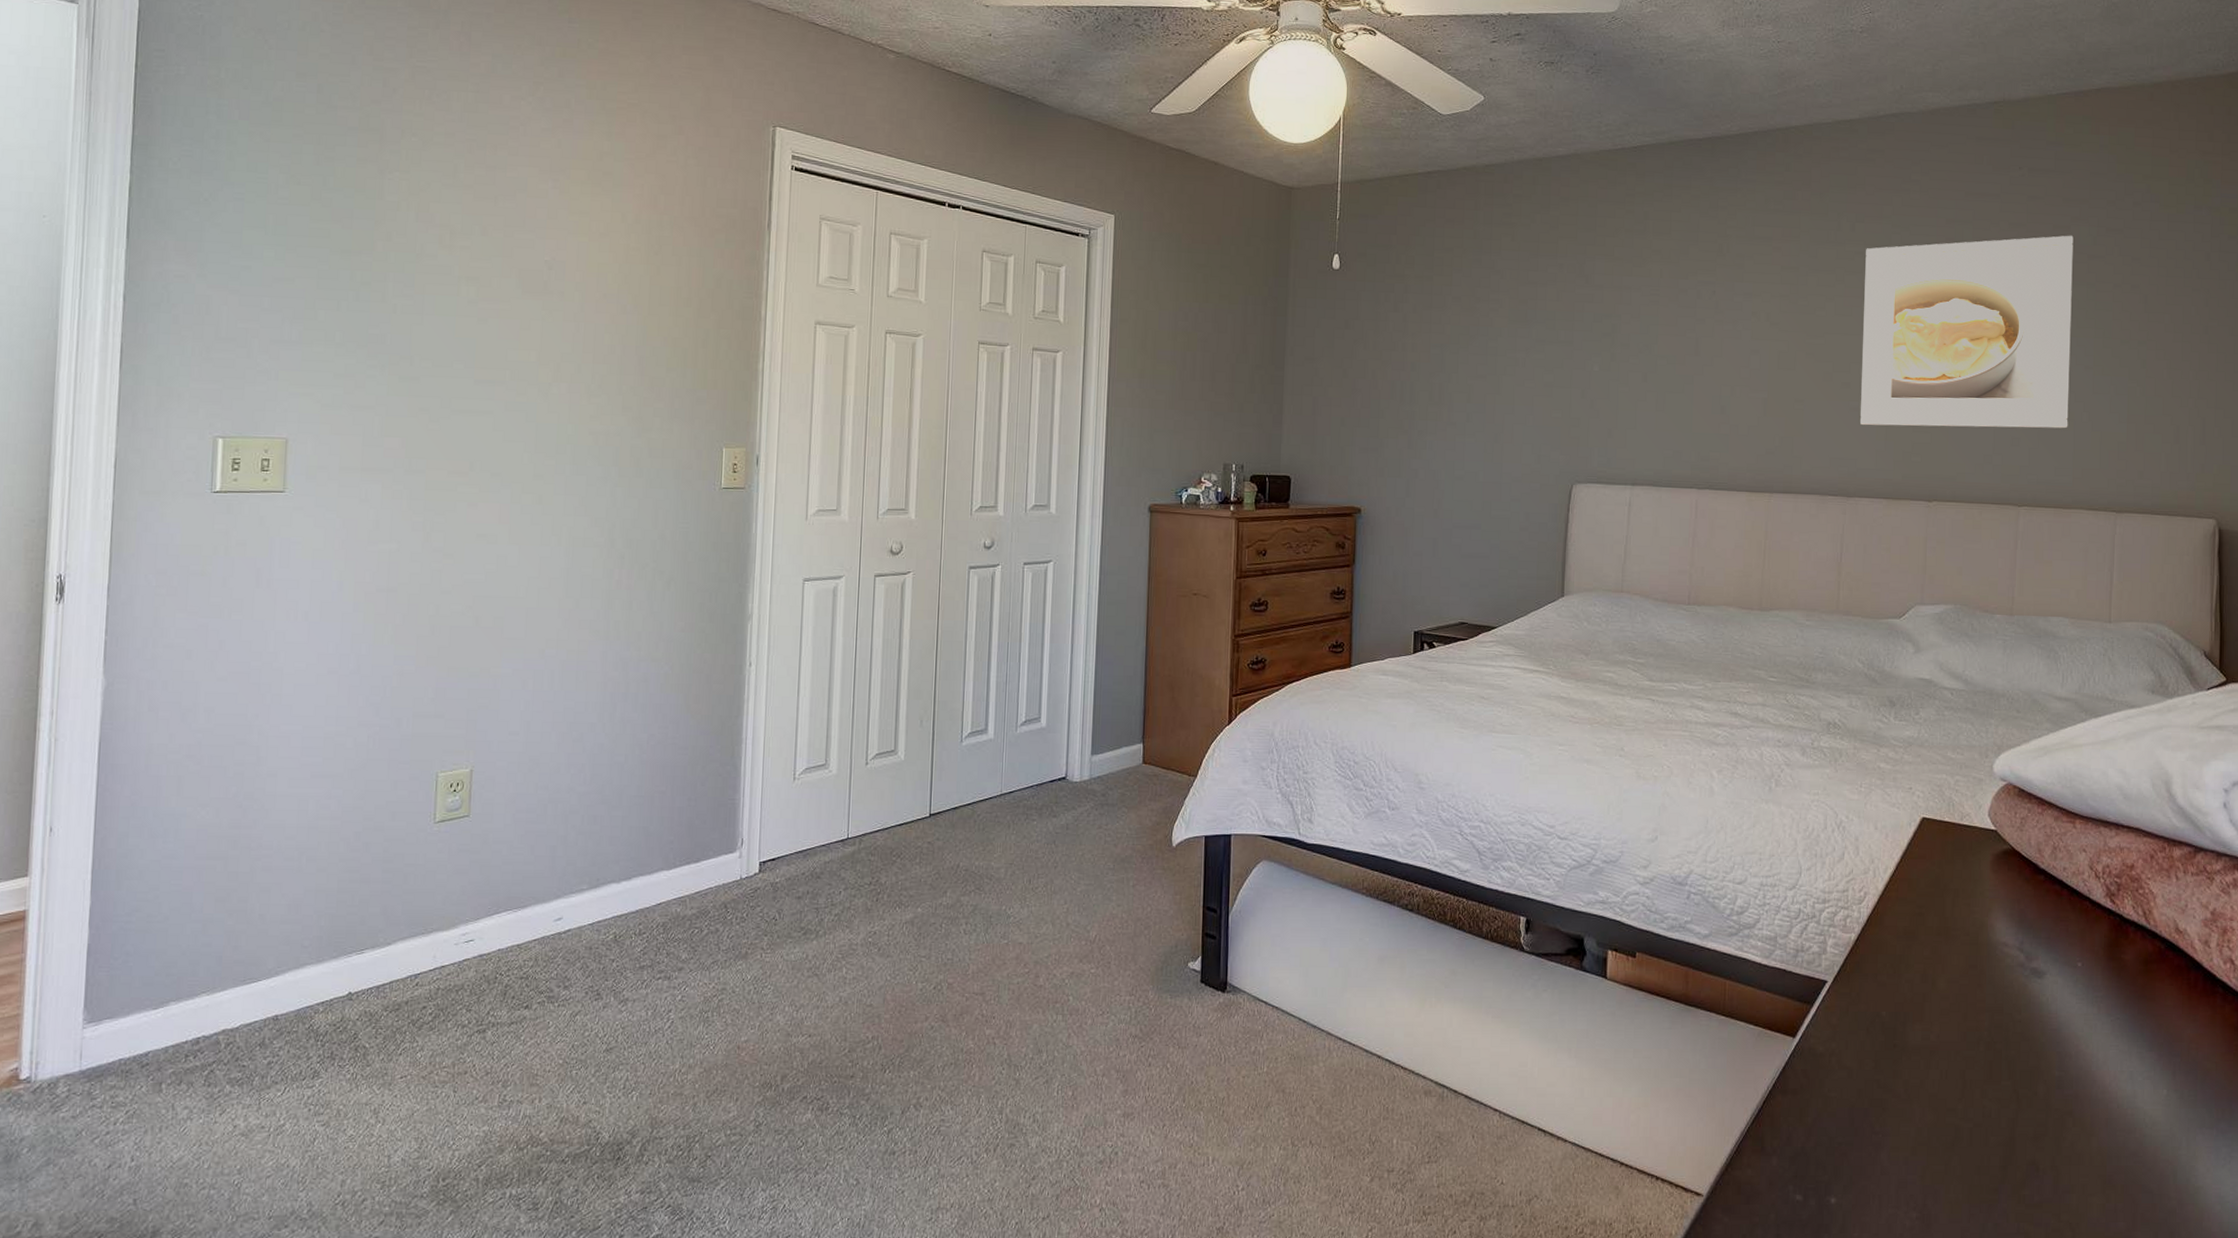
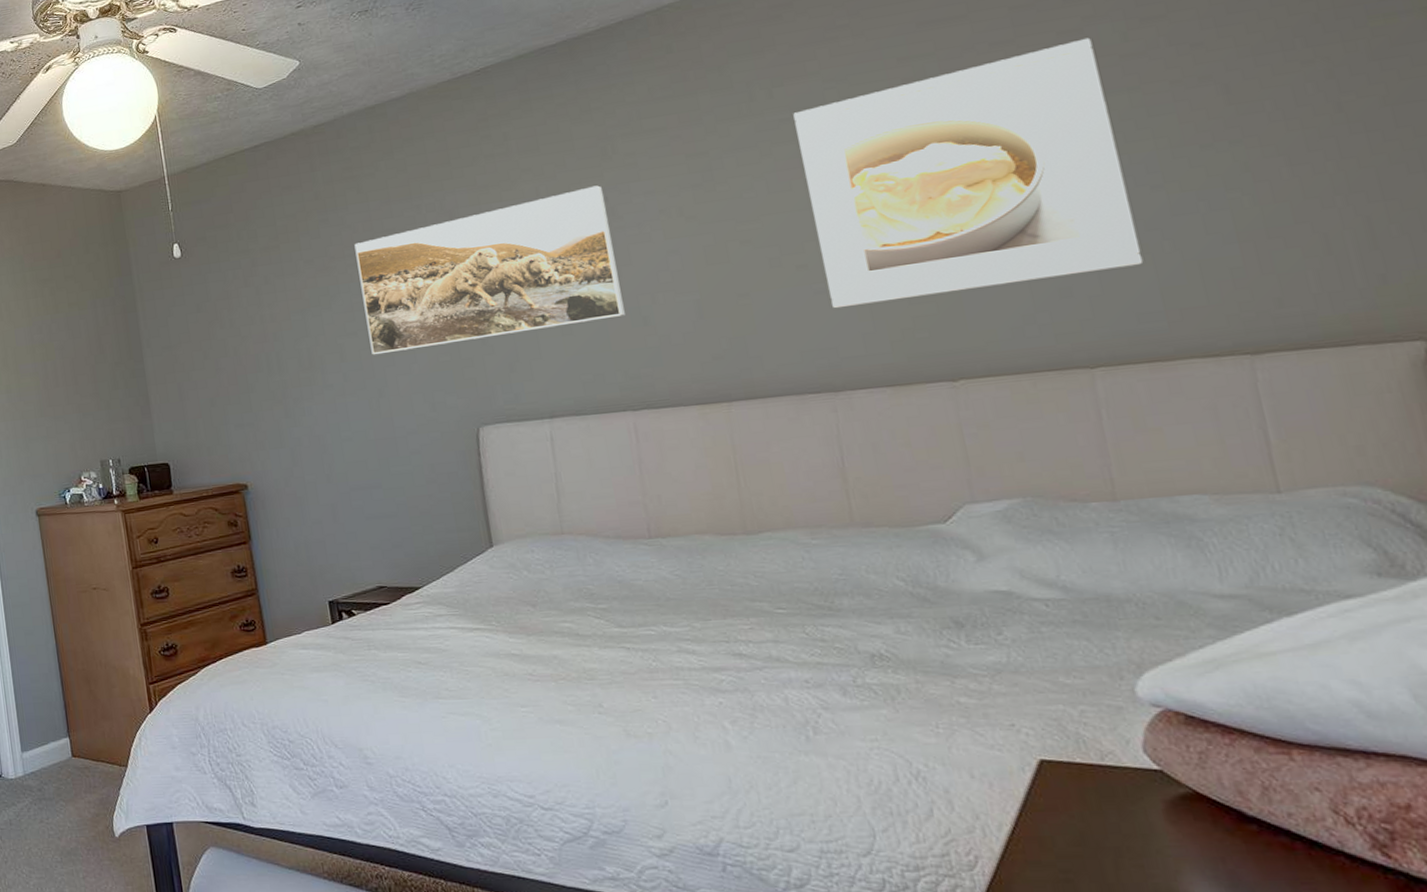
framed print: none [1496,278,1712,402] -> present [354,185,625,355]

